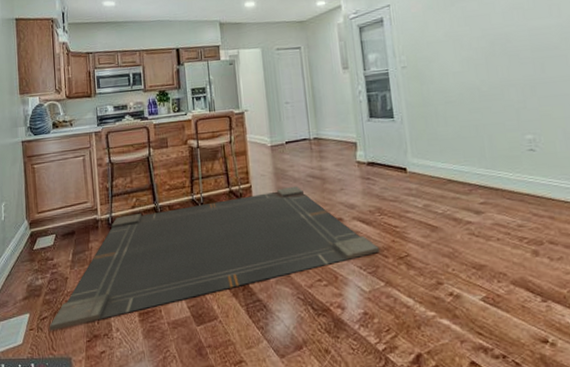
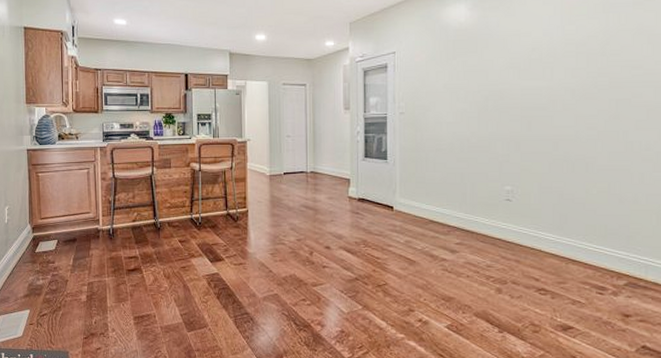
area rug: present [49,185,380,331] -> none [48,214,362,327]

